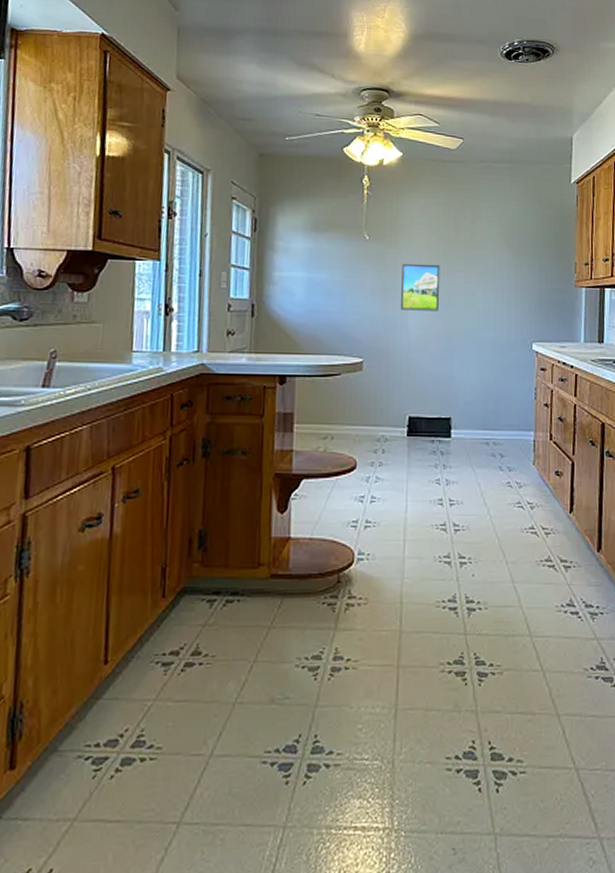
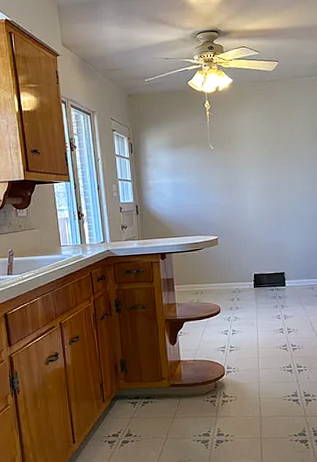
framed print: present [400,263,440,311] -> none [240,162,270,199]

